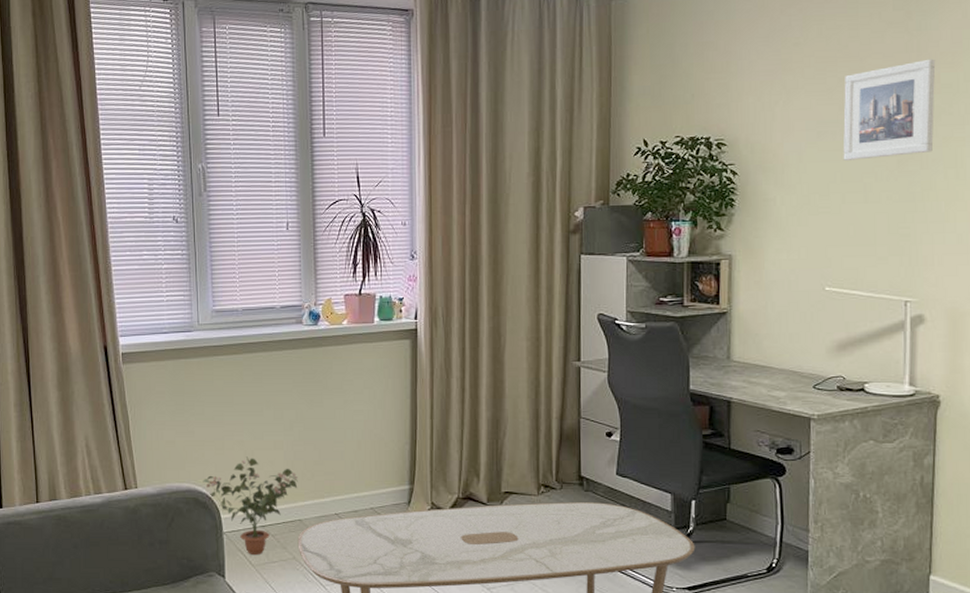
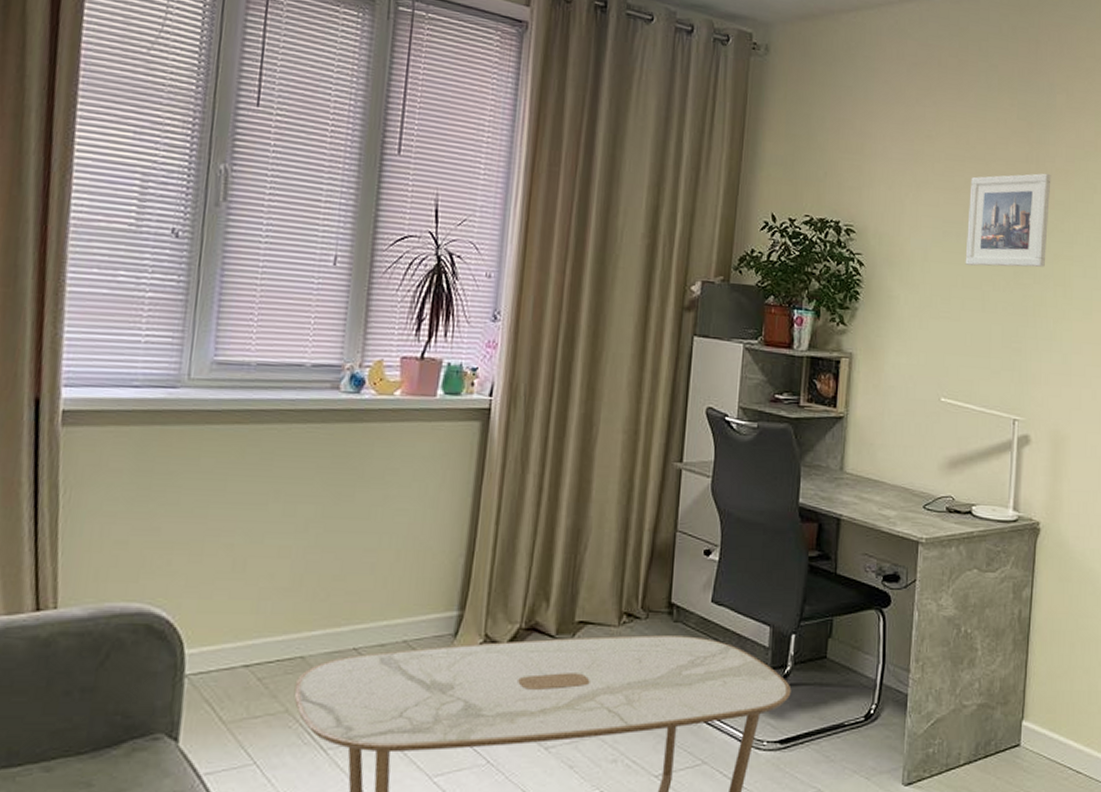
potted plant: present [203,456,298,555] -> none [163,566,307,707]

